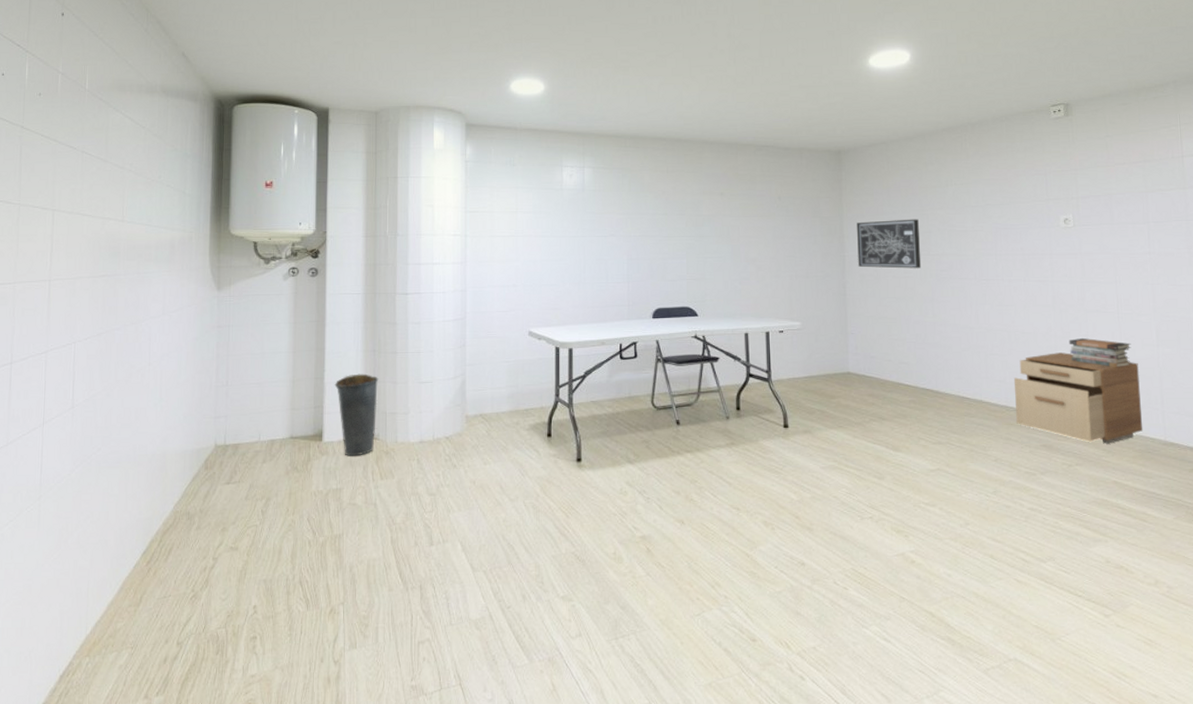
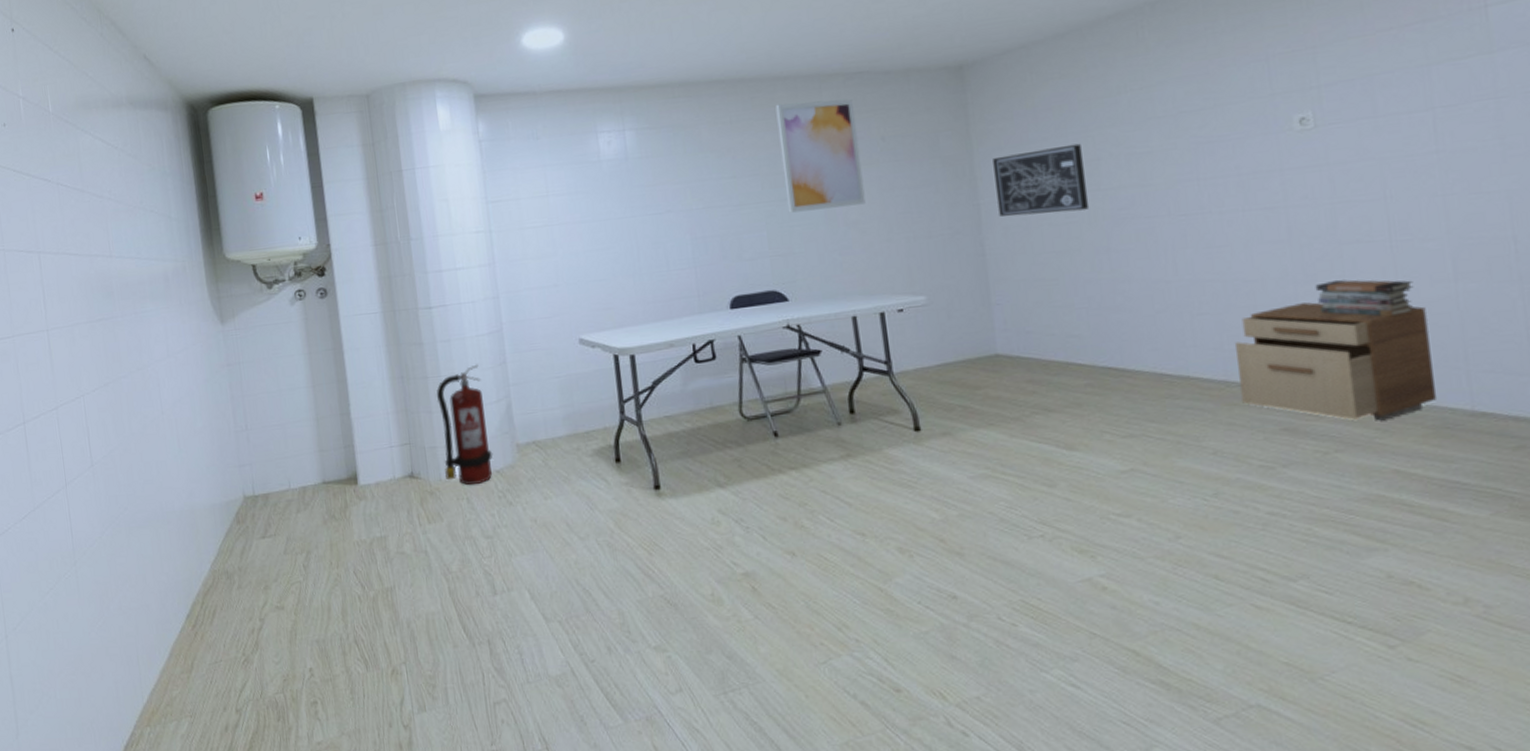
bucket: present [334,373,379,456] -> none [363,404,416,500]
fire extinguisher: none [401,345,445,448] -> present [436,364,493,486]
wall art: none [702,162,763,247] -> present [775,98,866,213]

